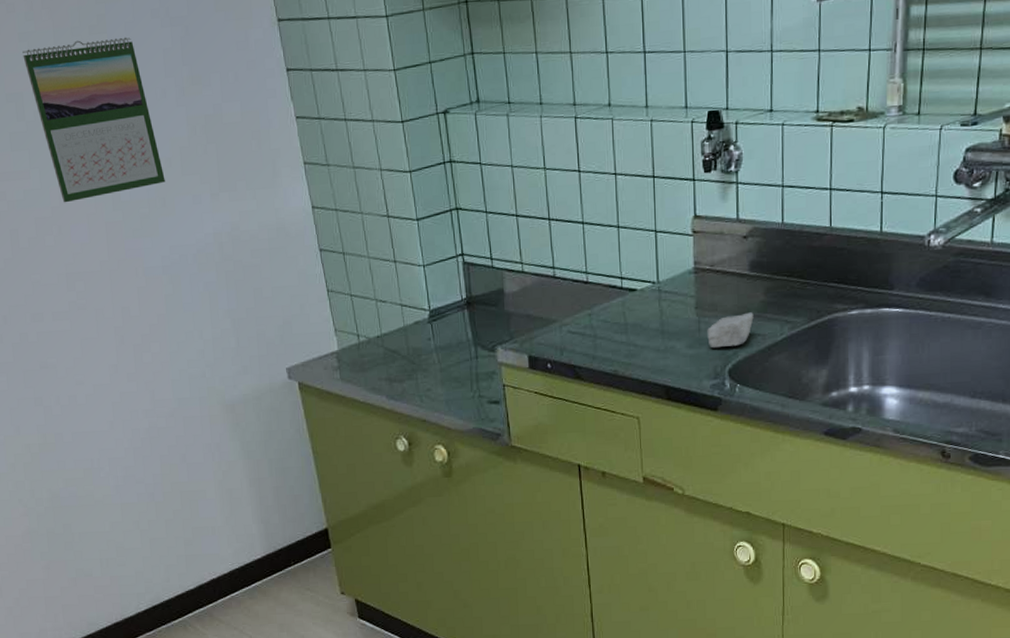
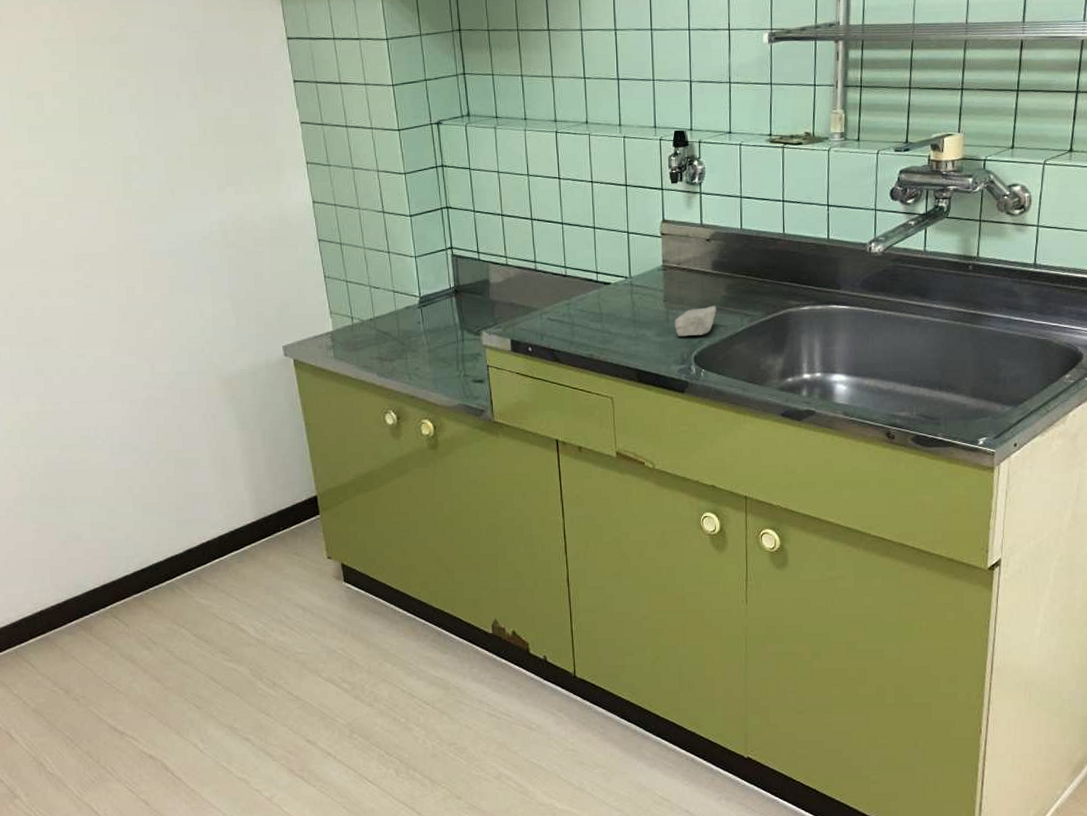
calendar: present [22,37,165,203] -> none [46,47,175,191]

